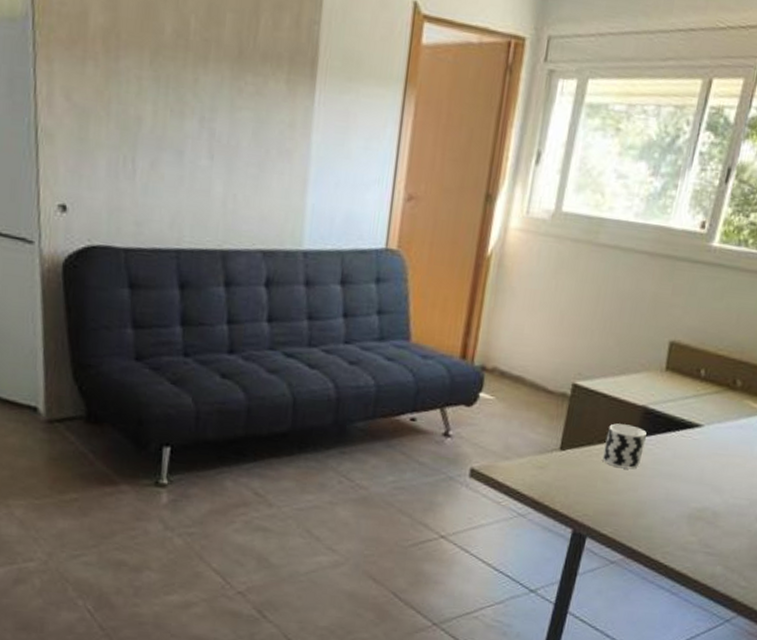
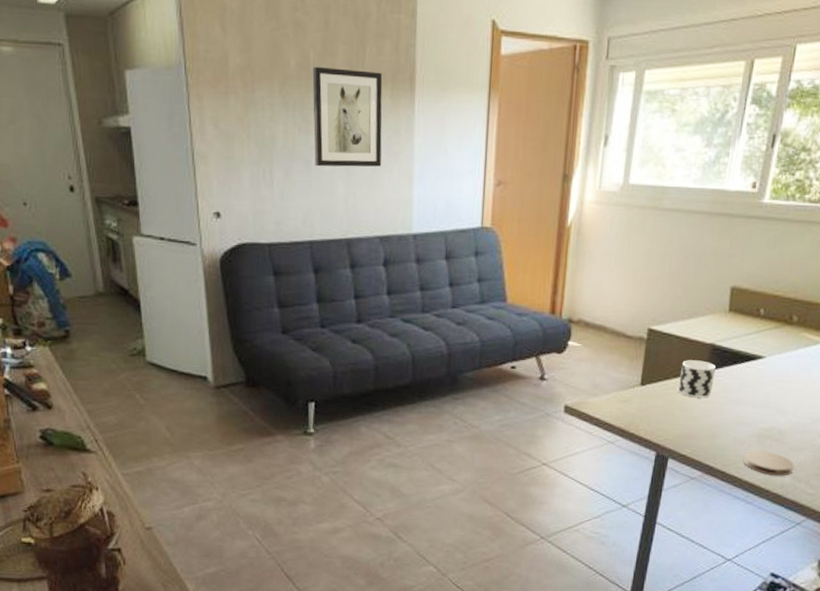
wall art: none [188,36,278,166] -> present [312,67,383,167]
coaster: none [671,533,728,565] -> present [744,451,795,476]

